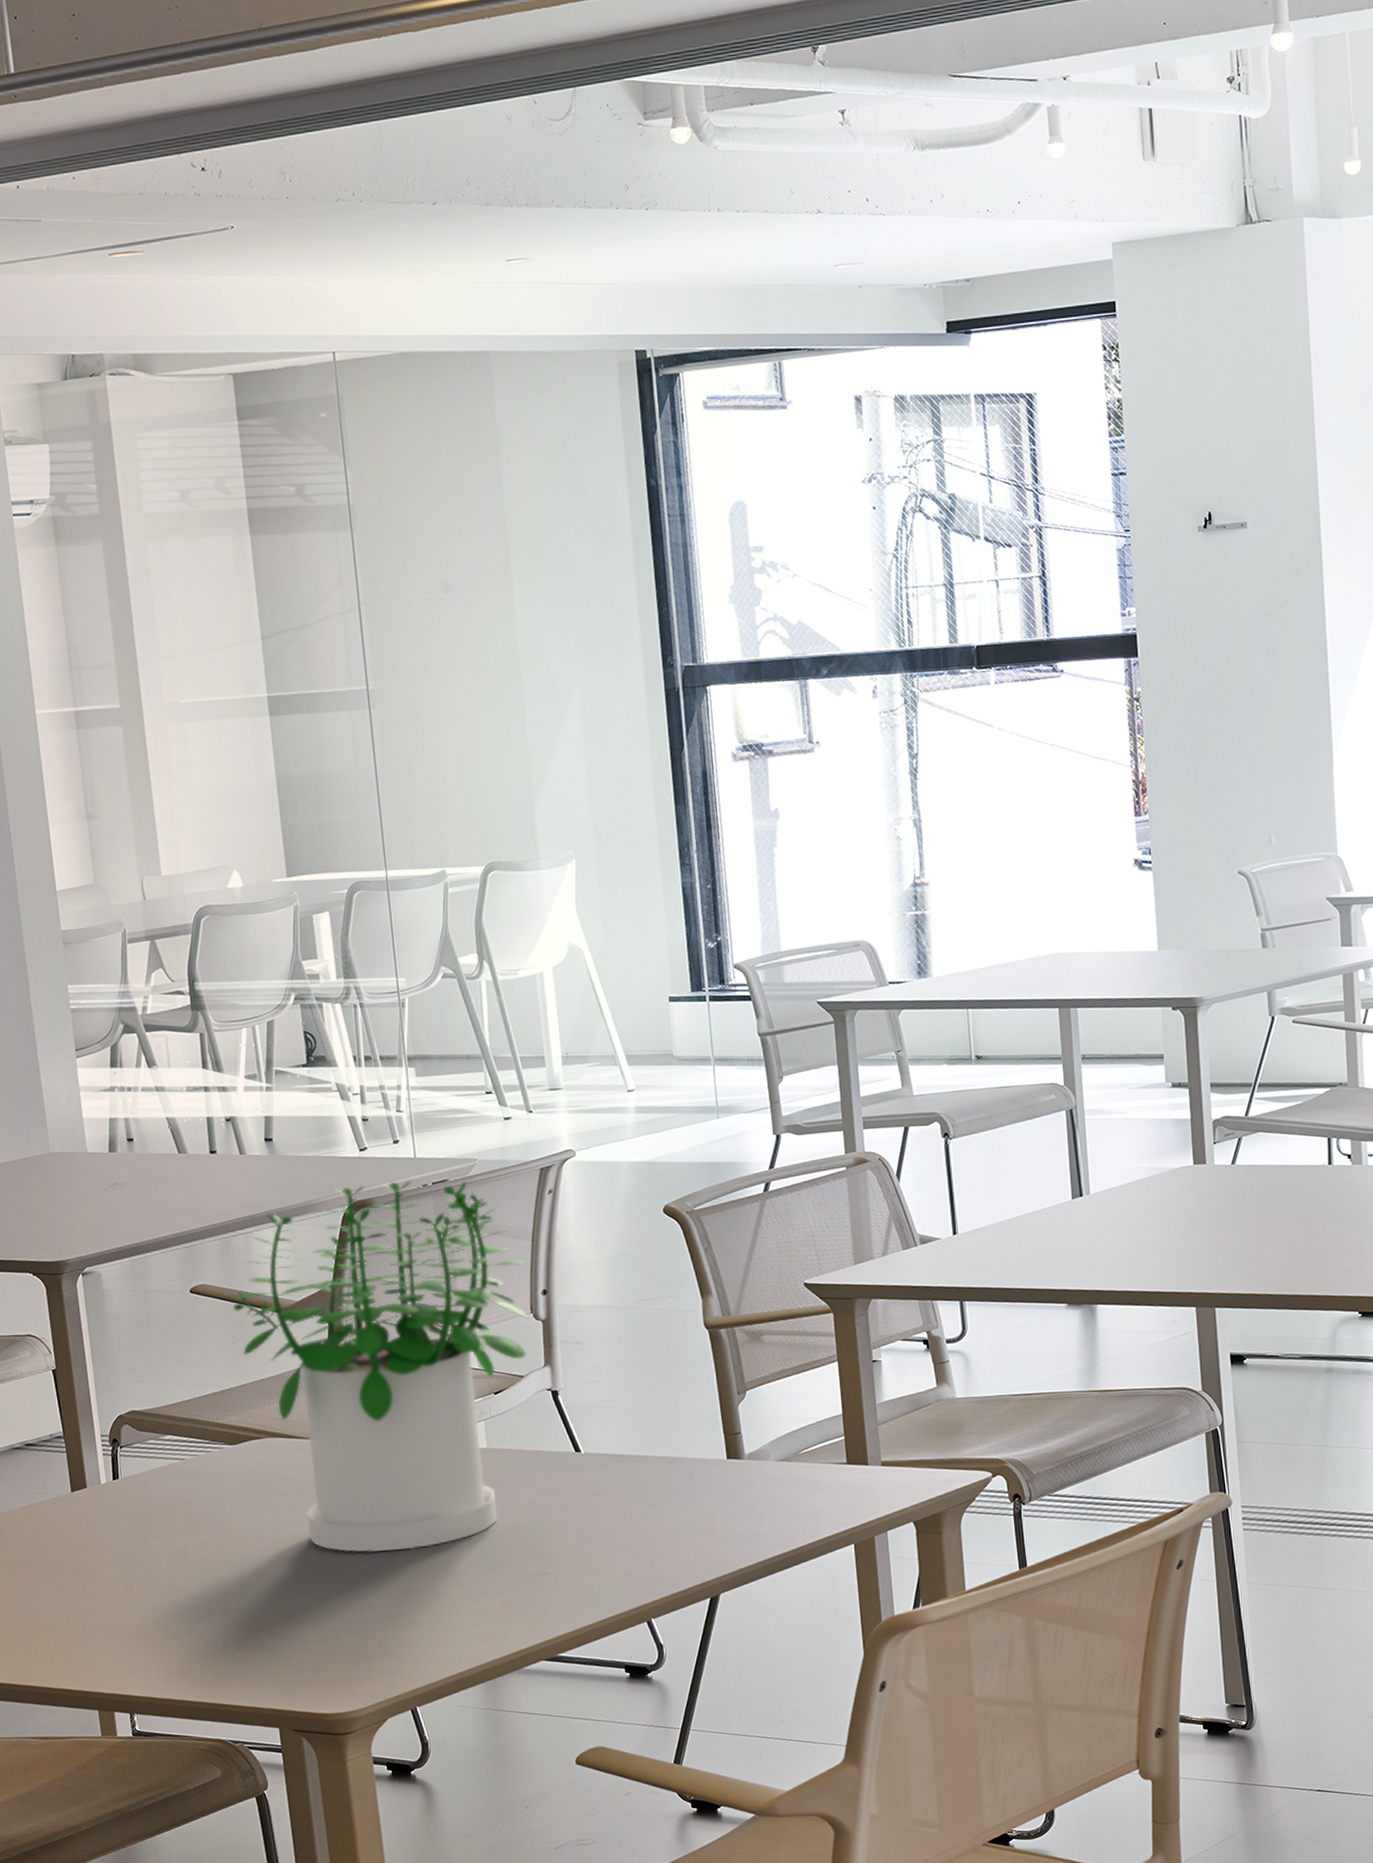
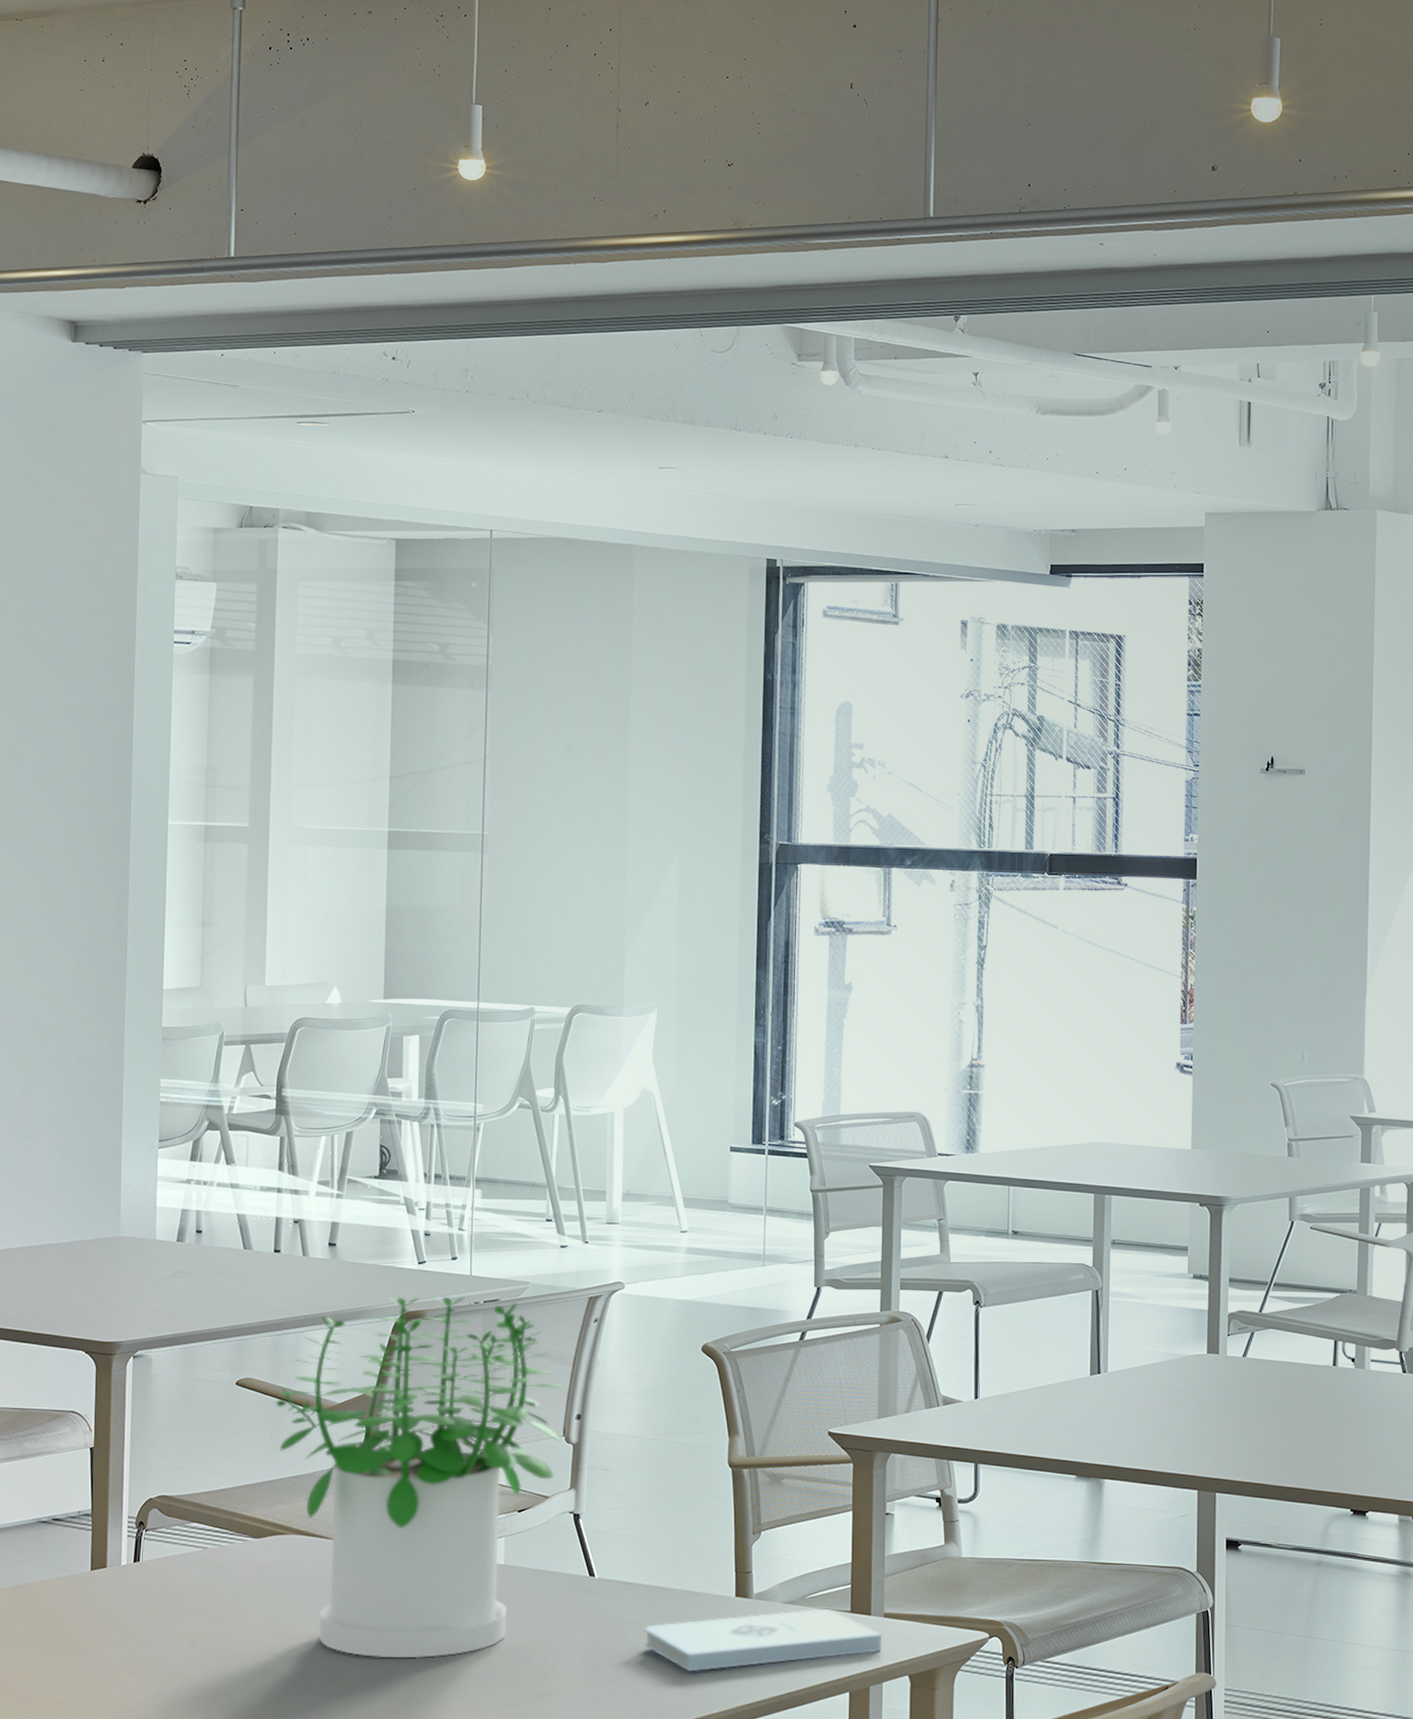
notepad: none [638,1463,882,1539] -> present [644,1608,881,1672]

